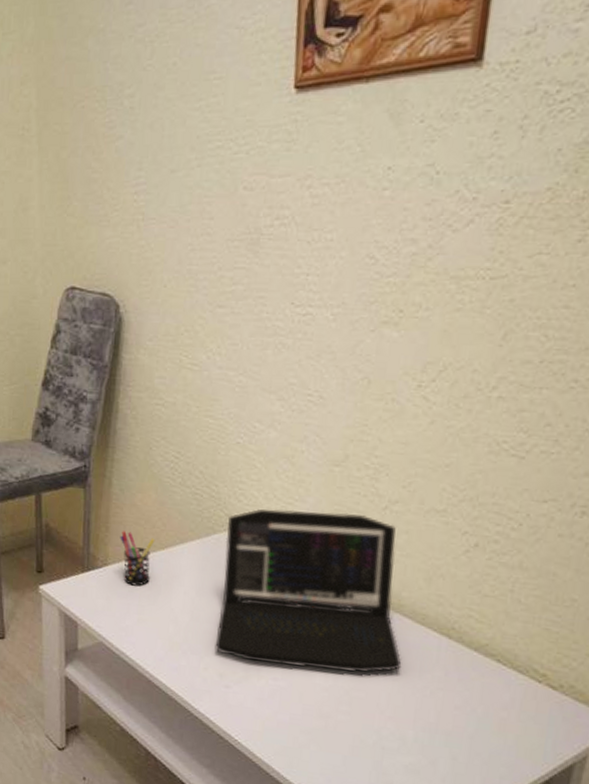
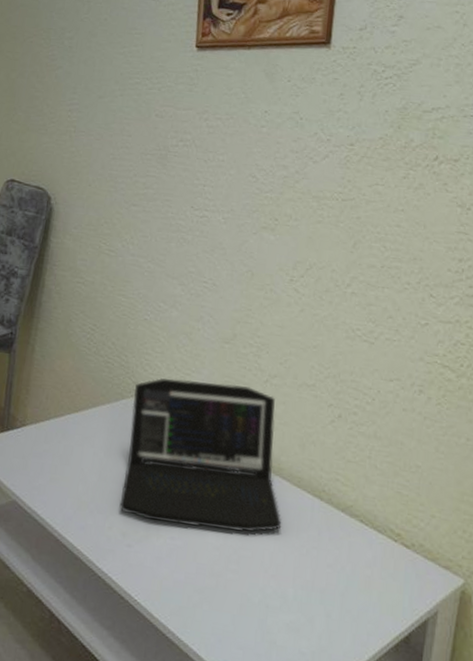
pen holder: present [120,531,156,586] -> none [38,394,71,446]

